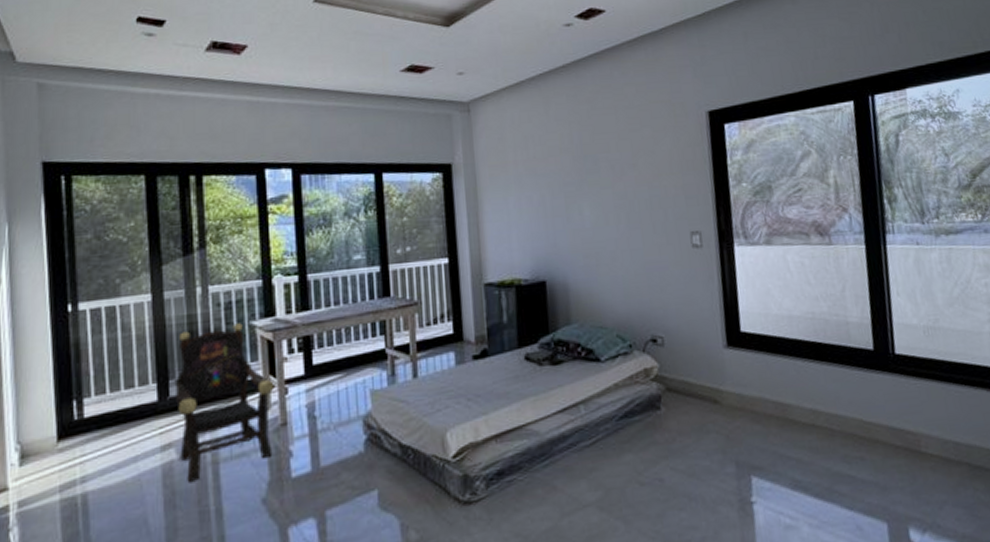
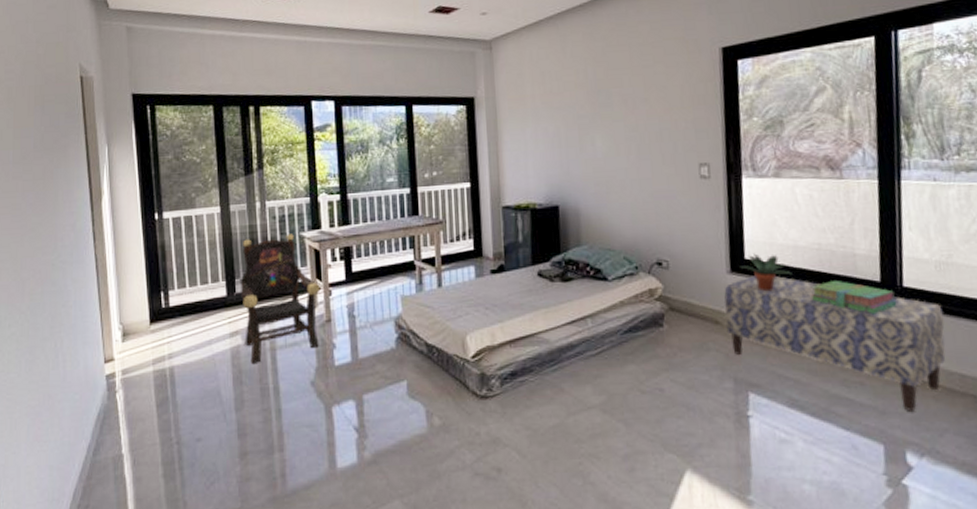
bench: none [721,348,940,485] -> present [723,276,946,411]
potted plant: none [736,325,789,366] -> present [740,253,793,292]
stack of books: none [807,349,891,385] -> present [810,279,898,315]

